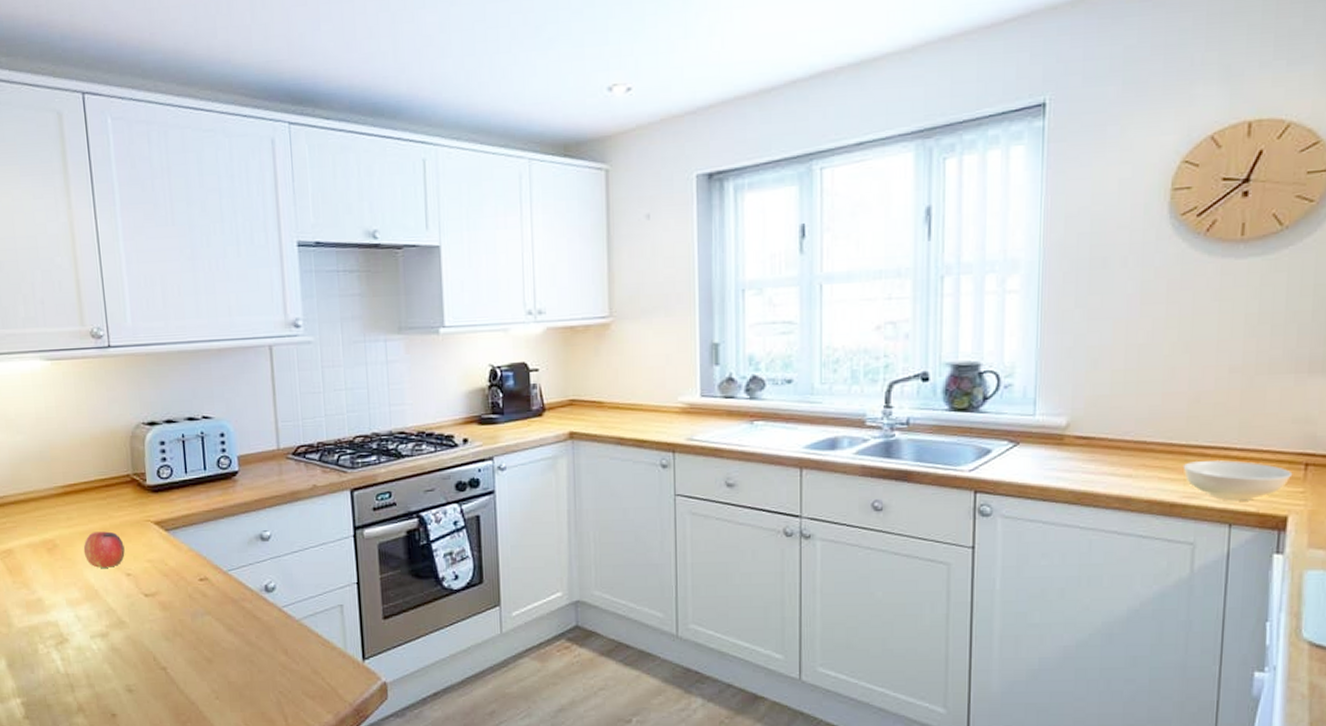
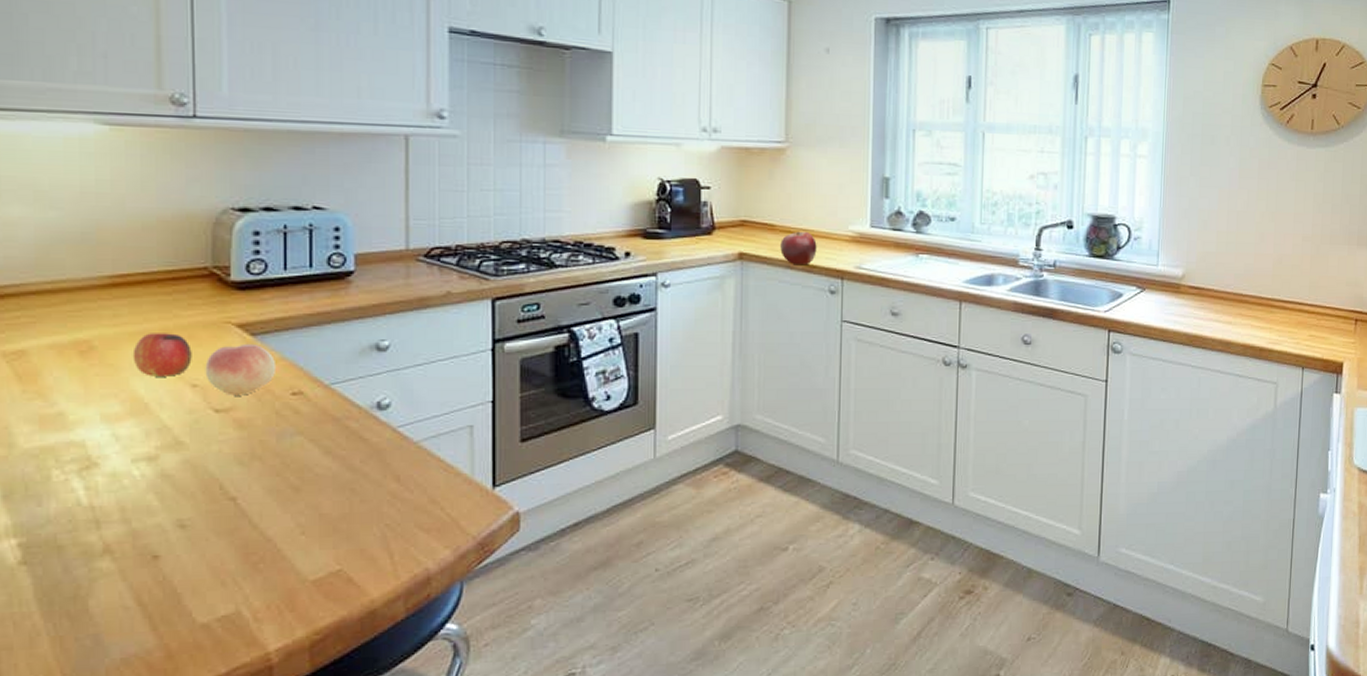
fruit: none [134,537,187,582] -> present [205,343,277,396]
fruit: none [609,406,646,441] -> present [780,231,817,265]
bowl: present [1182,460,1293,501] -> none [1269,313,1347,348]

